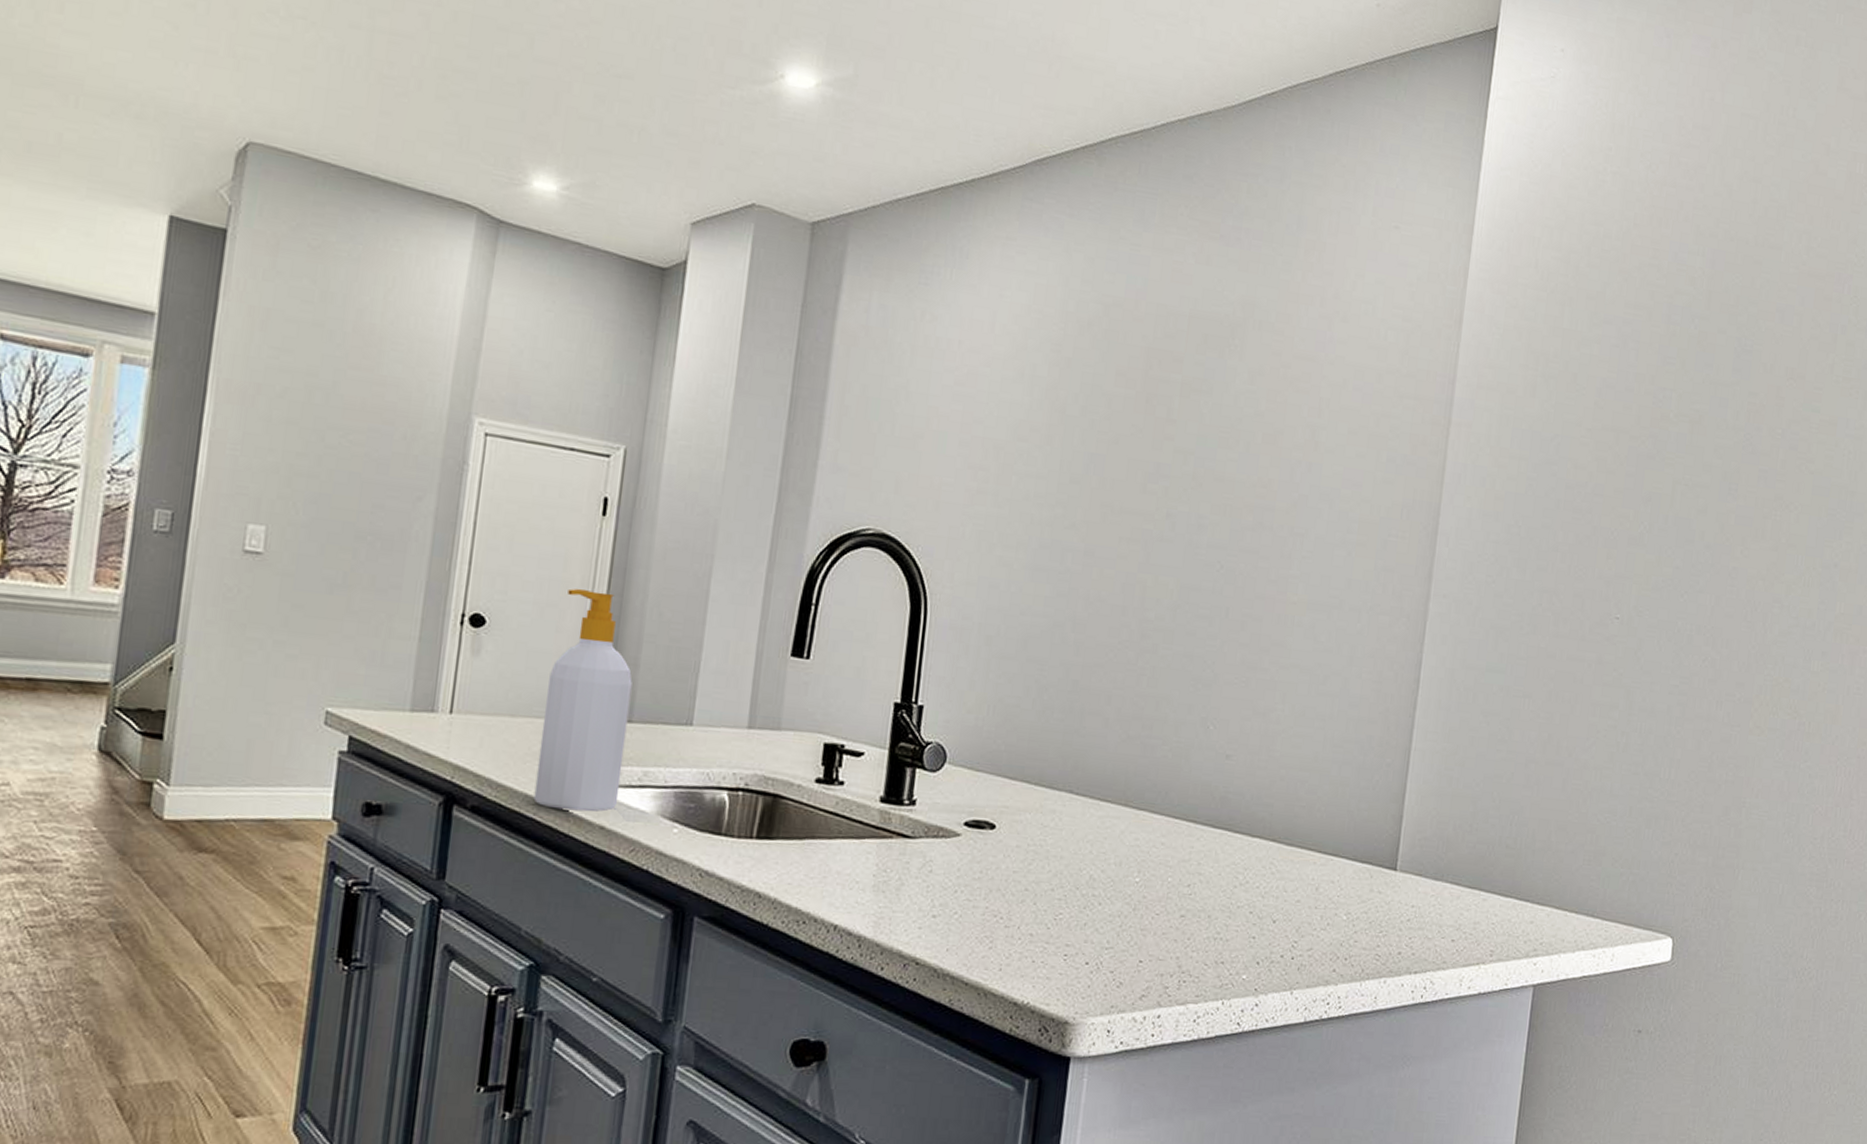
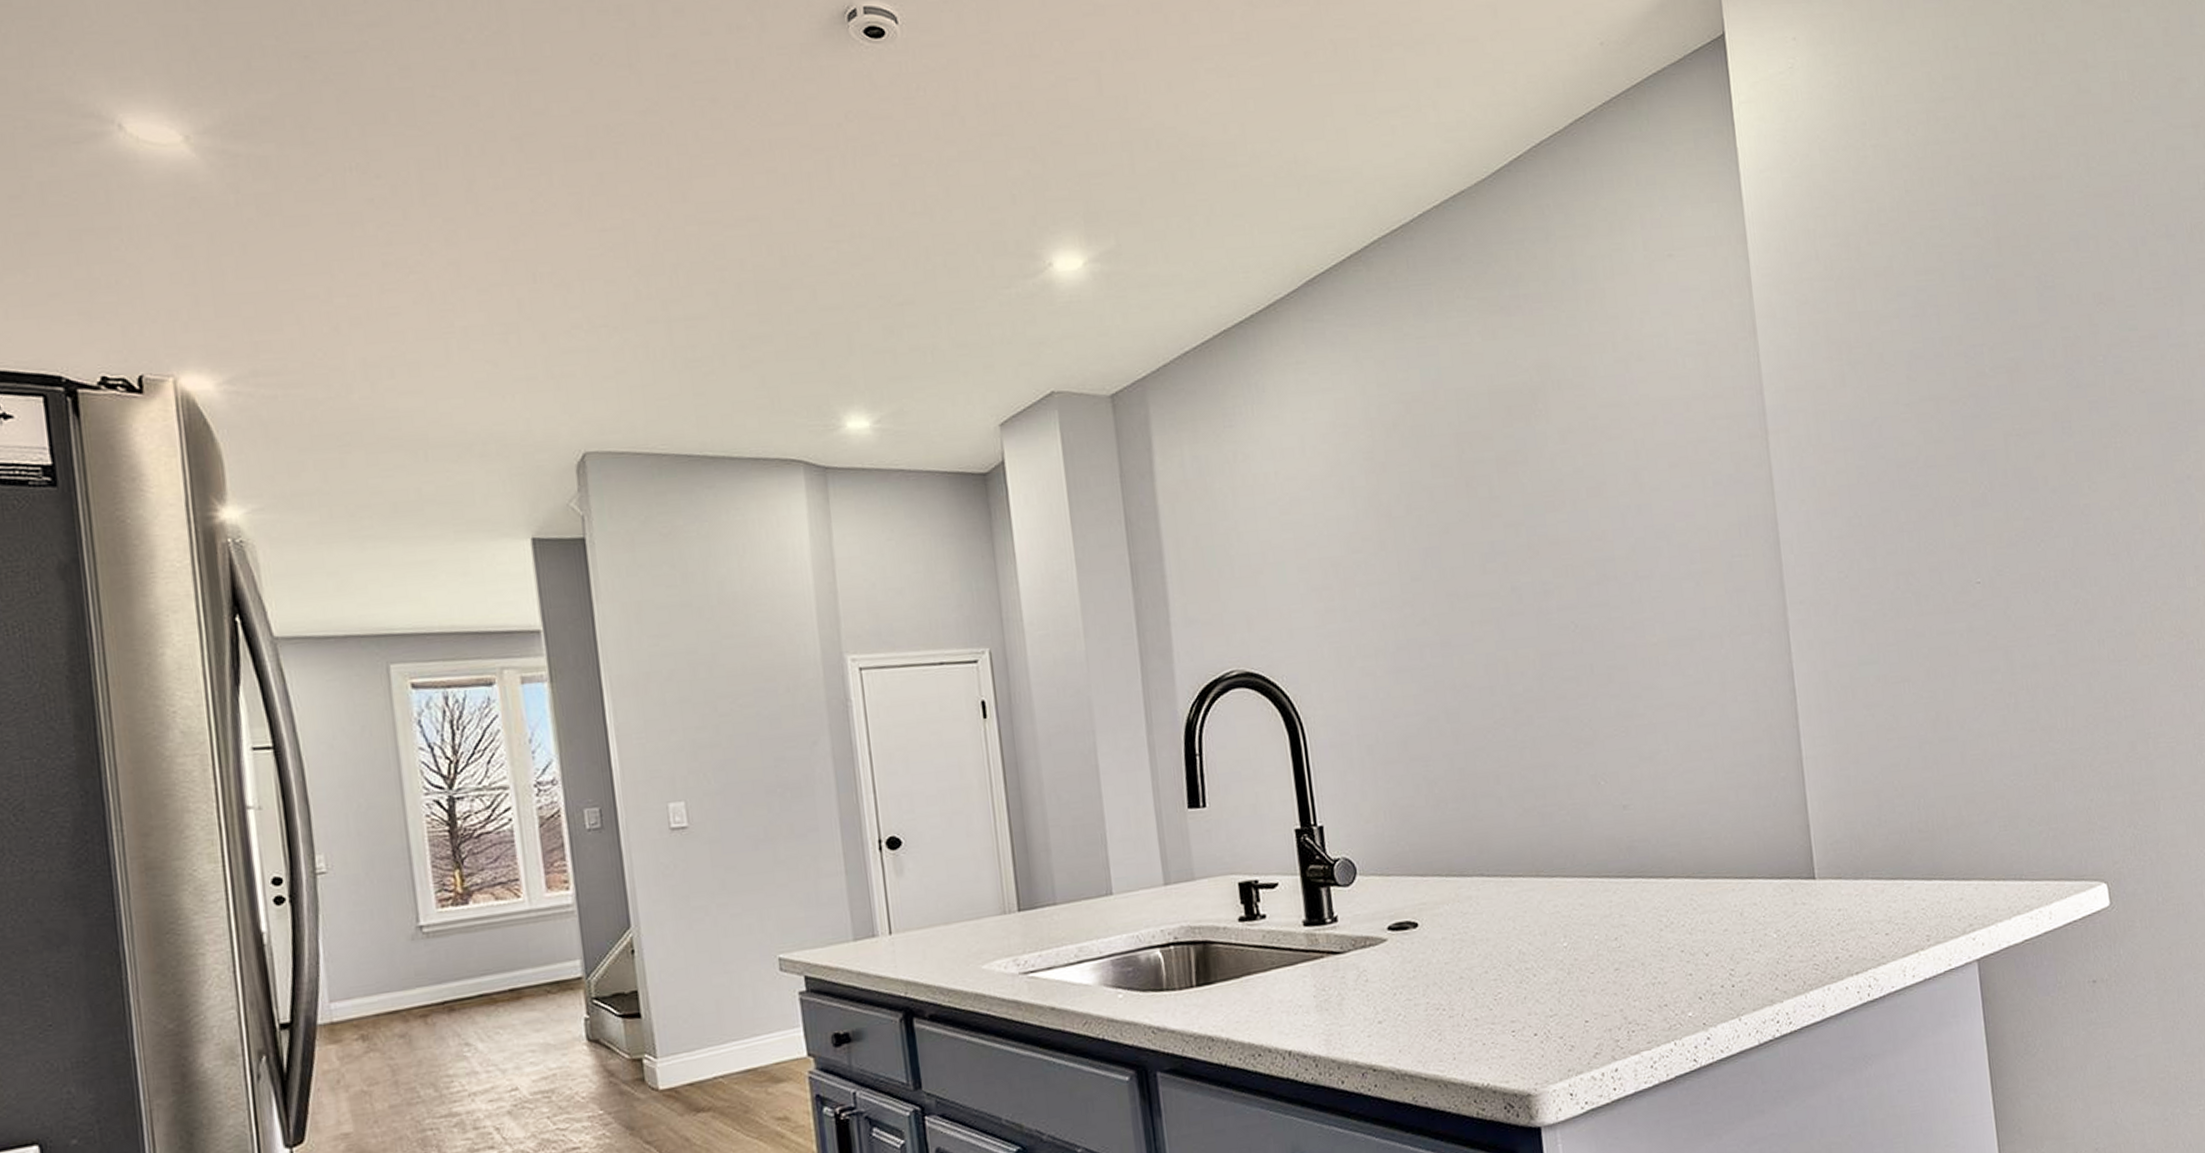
soap bottle: present [533,588,633,812] -> none [969,789,1062,1002]

